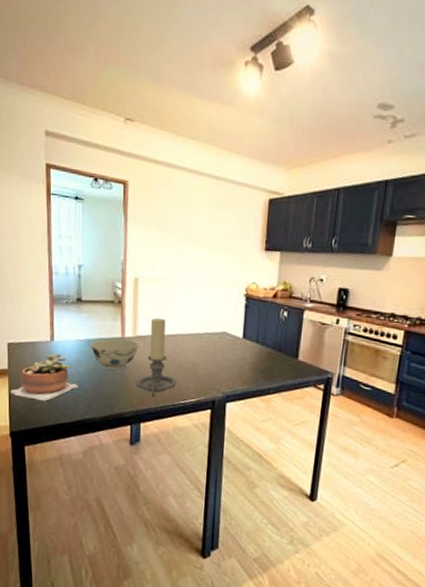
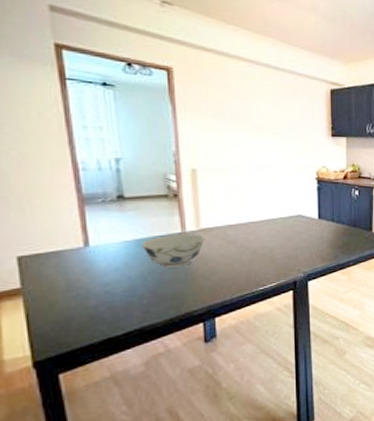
succulent plant: present [10,353,79,401] -> none [28,260,130,318]
candle holder: present [136,317,177,396] -> none [205,208,253,288]

